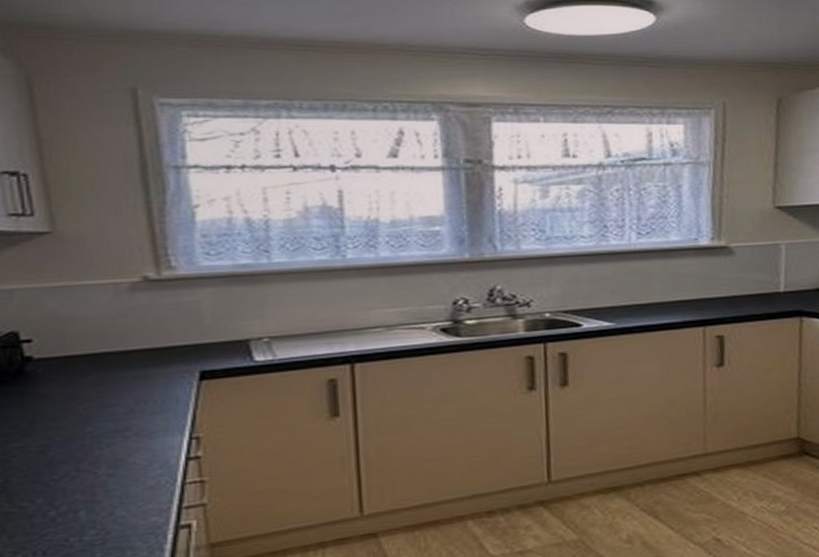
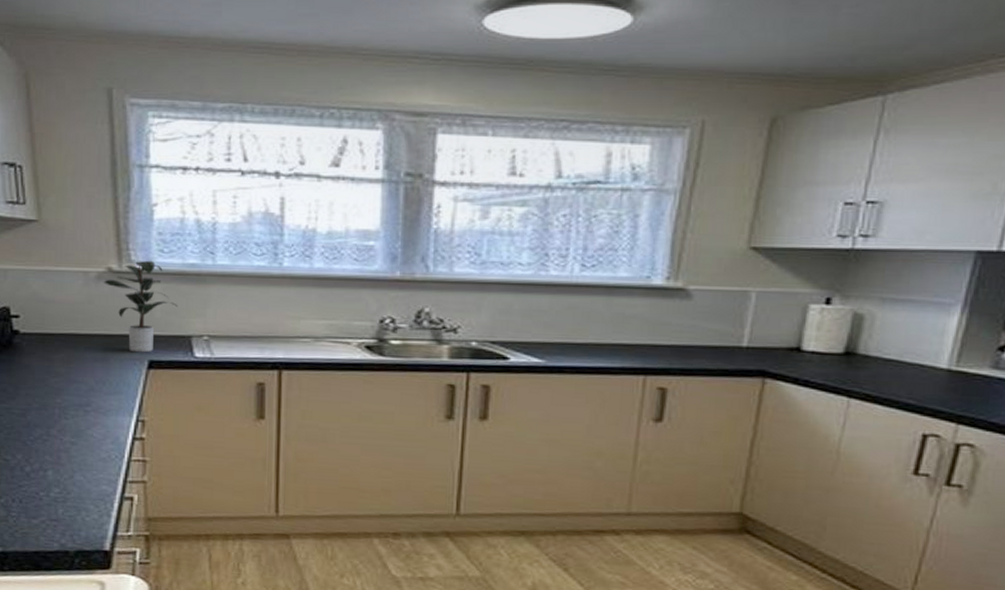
potted plant: none [139,264,231,365] -> present [103,260,178,353]

